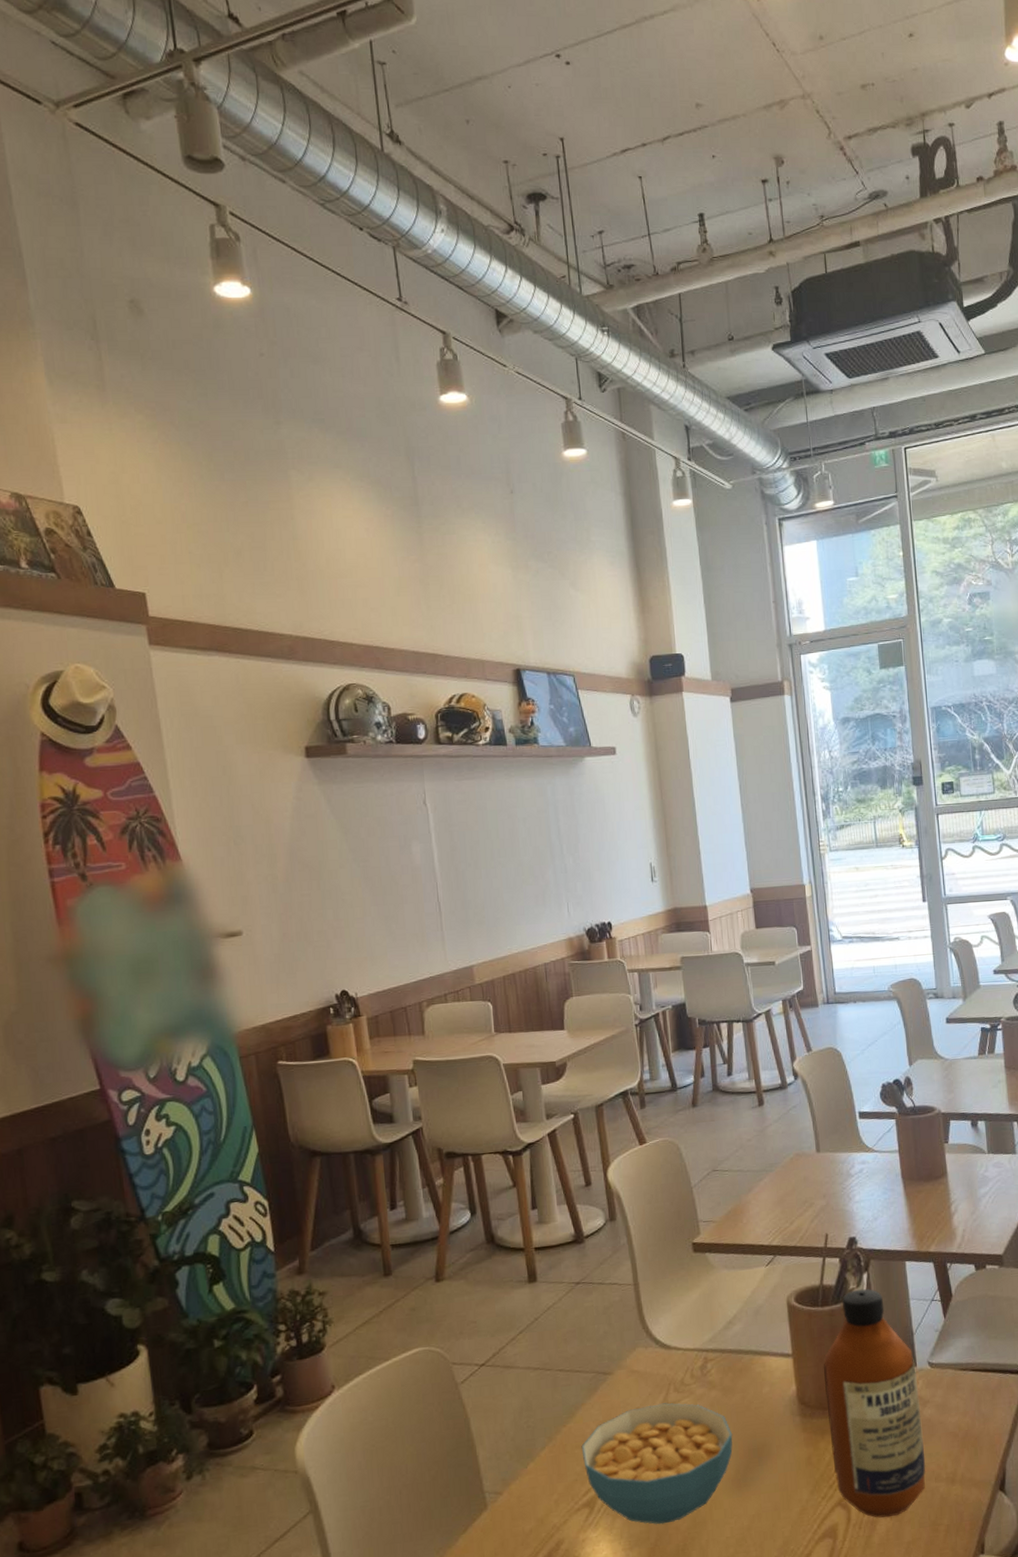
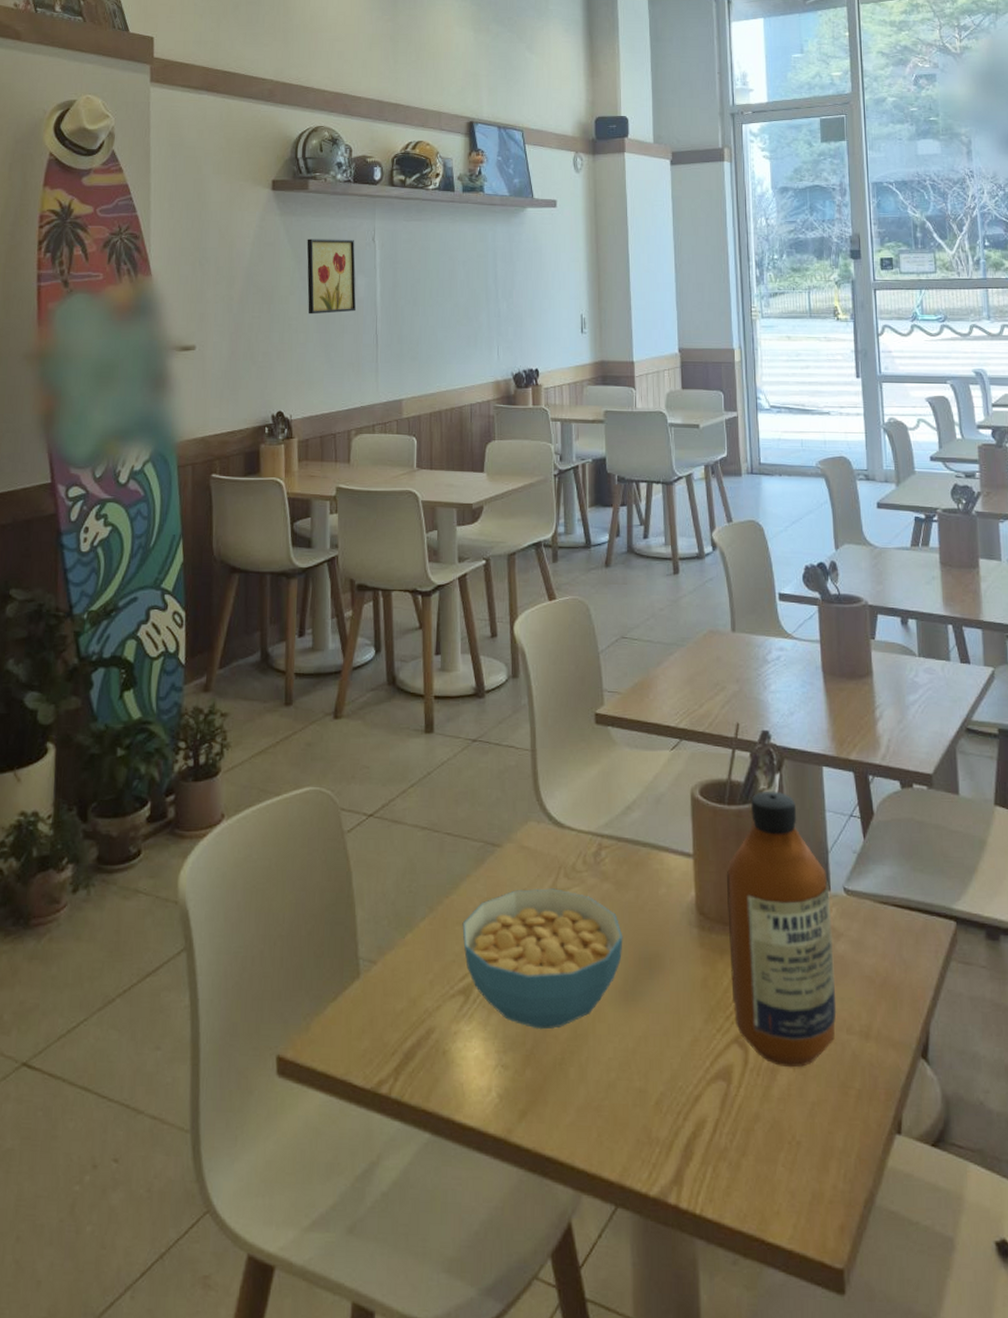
wall art: none [352,804,413,887] -> present [306,239,356,315]

